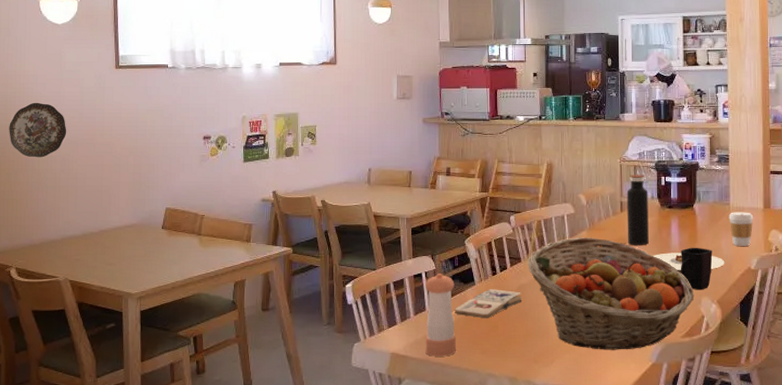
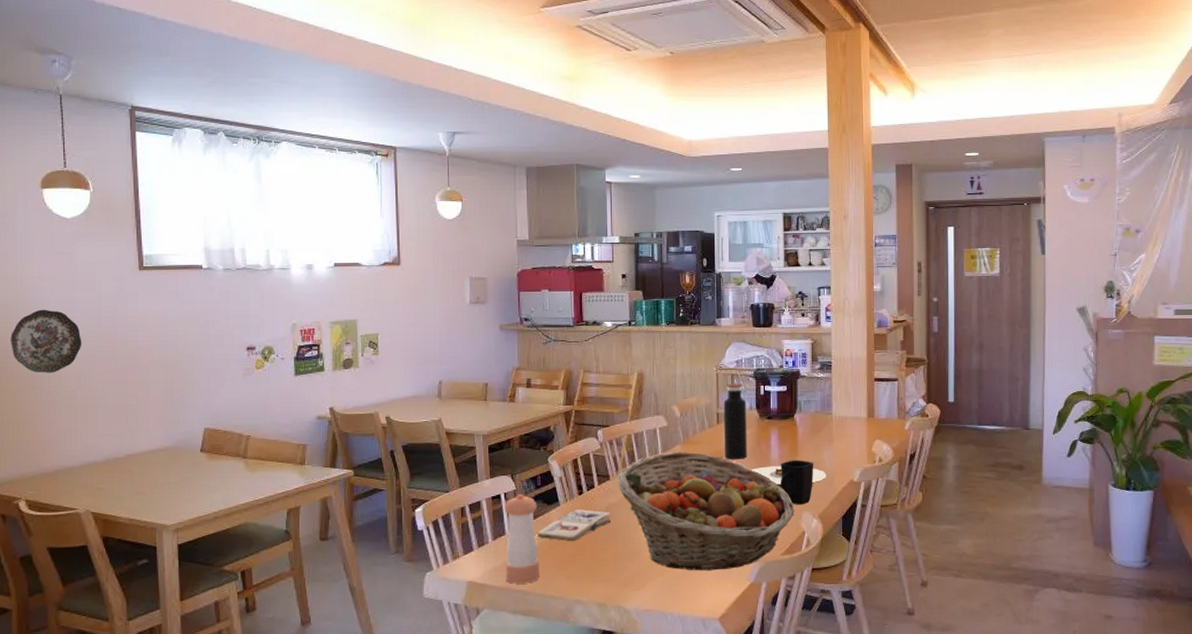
coffee cup: present [729,212,754,246] -> none [831,421,857,458]

